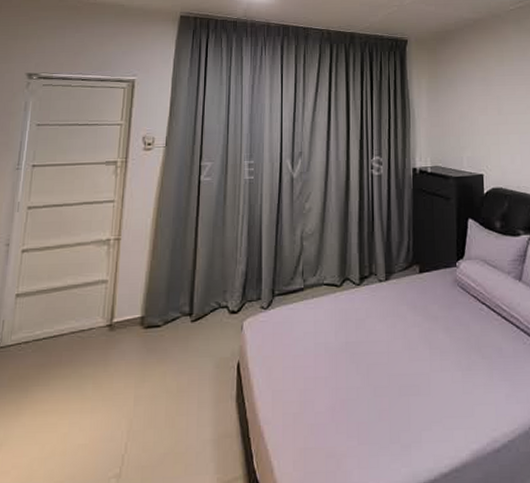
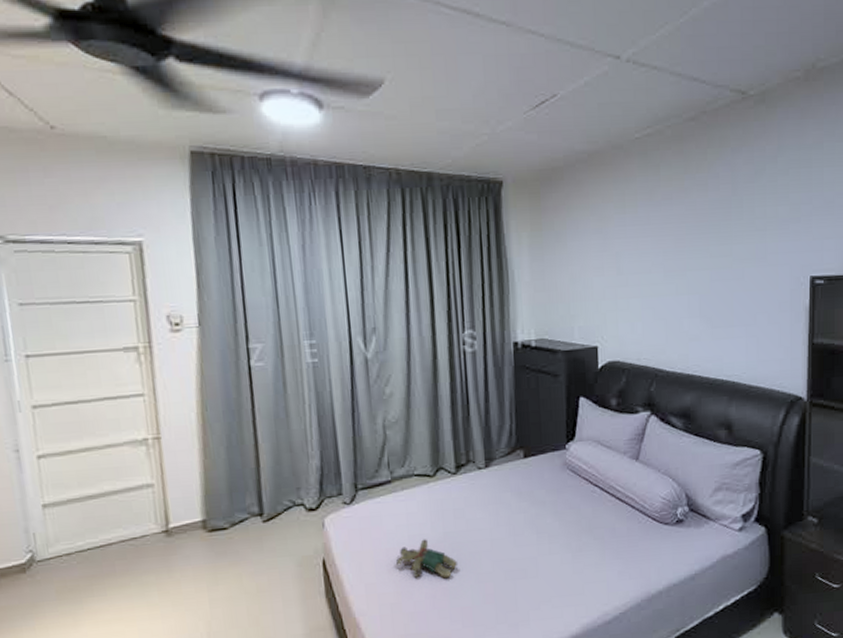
teddy bear: none [301,348,358,389] -> present [395,539,459,578]

